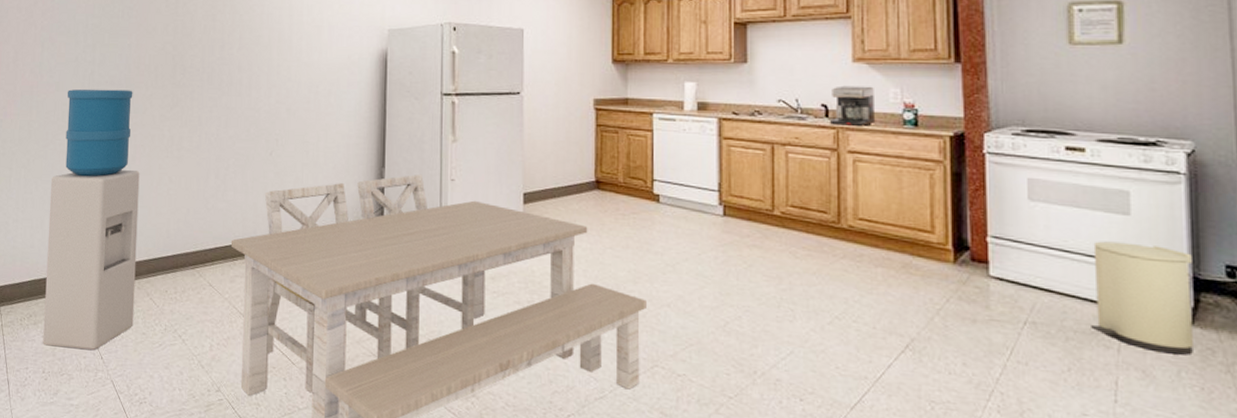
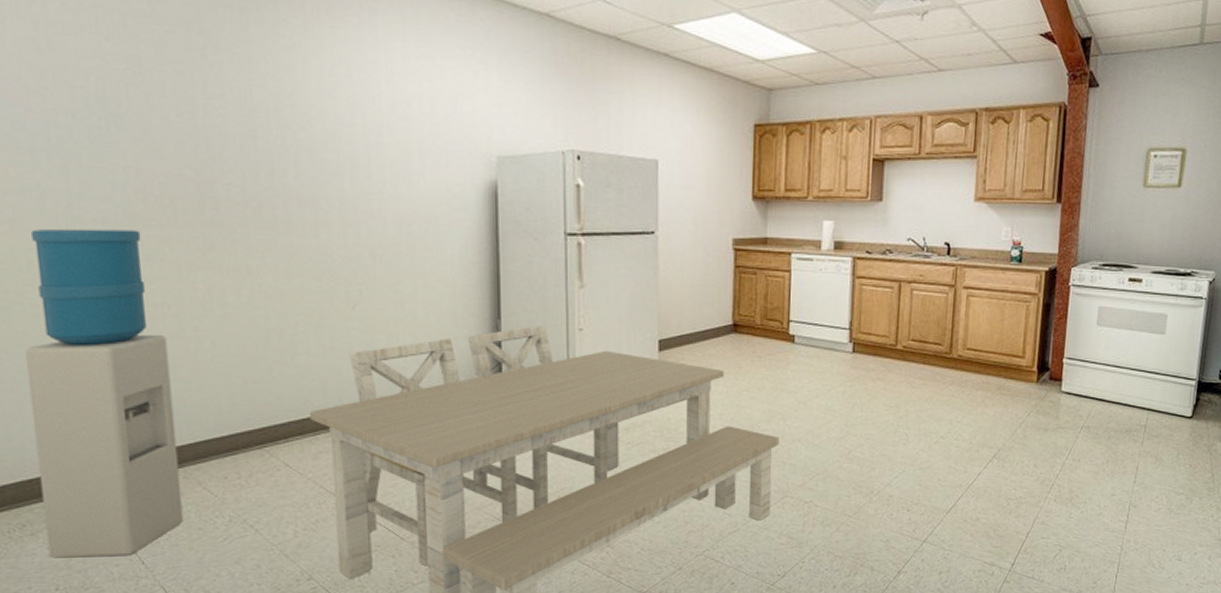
coffee maker: present [830,85,876,128] -> none [951,224,990,264]
pedal bin: present [1091,241,1193,355] -> none [1127,357,1200,442]

